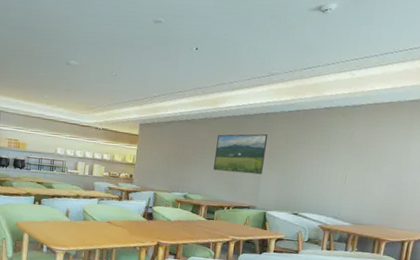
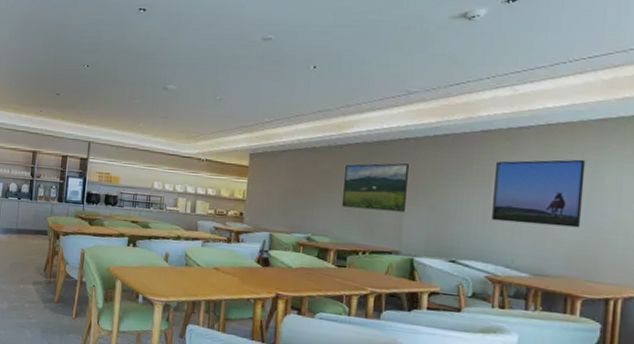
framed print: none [327,132,399,187] -> present [492,159,586,228]

